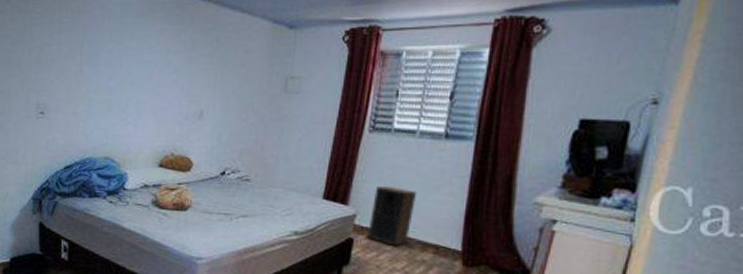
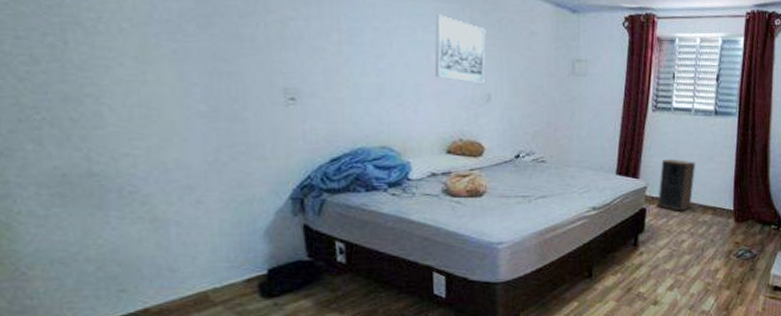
wall art: none [155,36,204,102] -> present [434,14,486,85]

